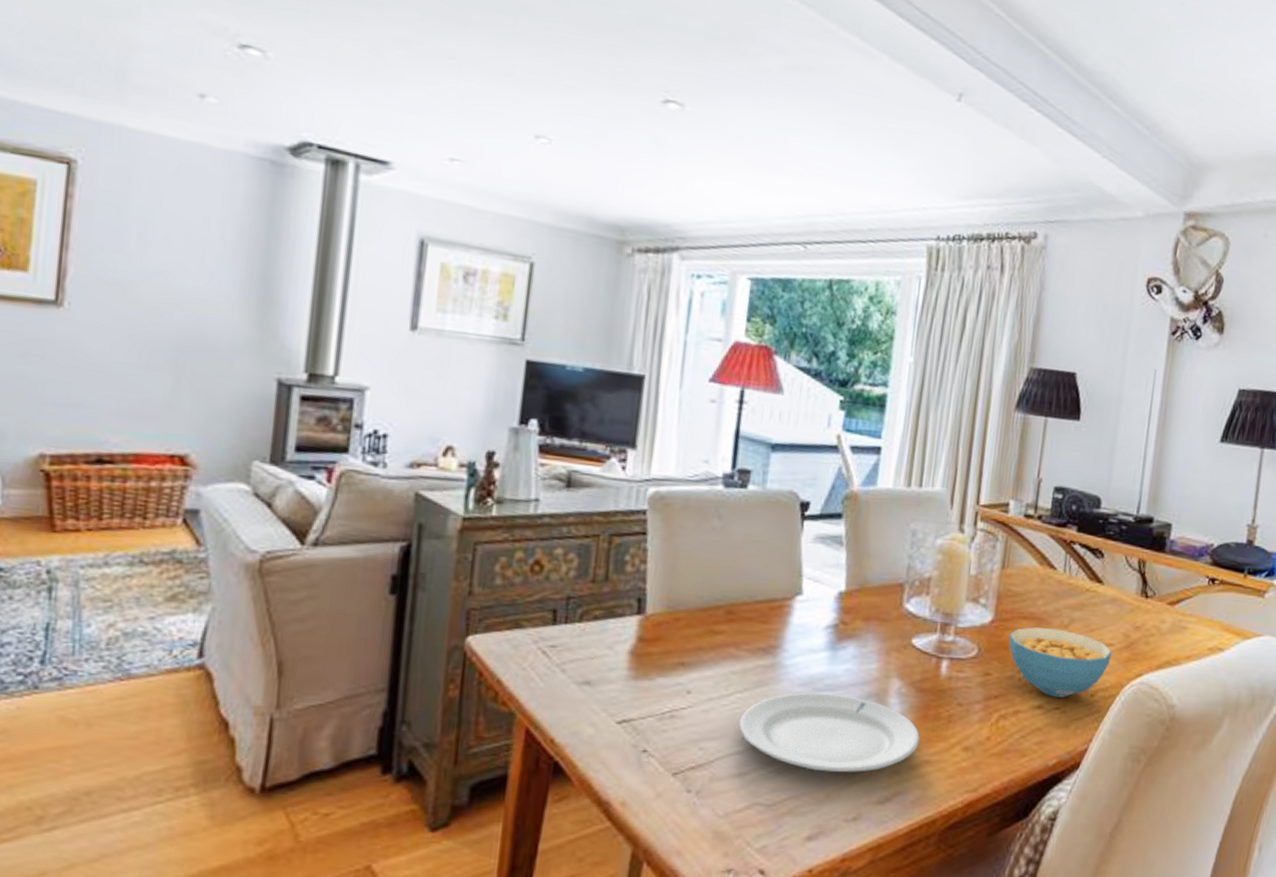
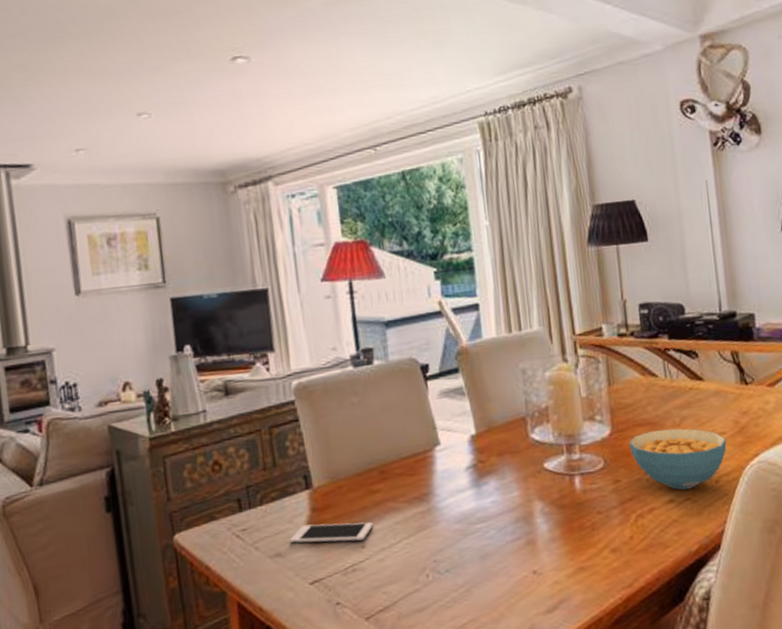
cell phone: none [604,655,706,686] -> present [289,521,373,544]
plate: present [739,692,920,773] -> none [411,524,571,595]

